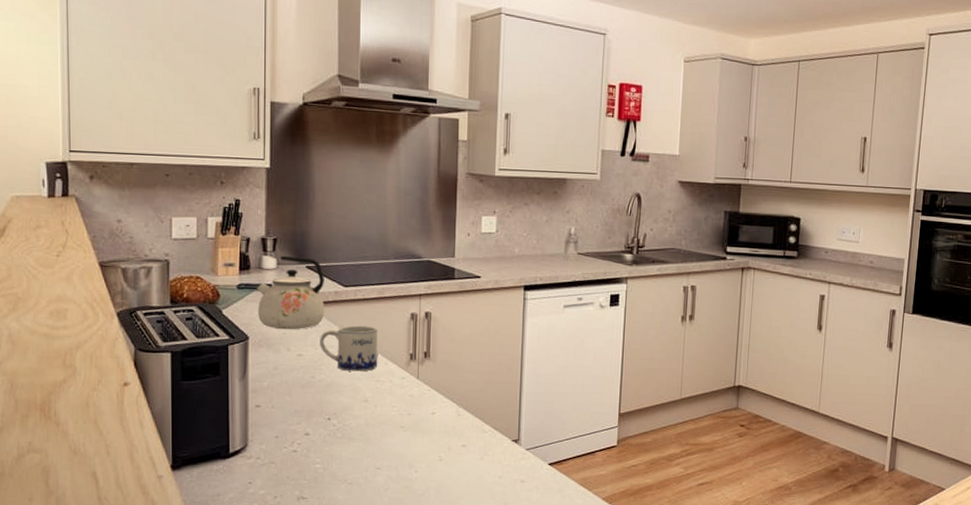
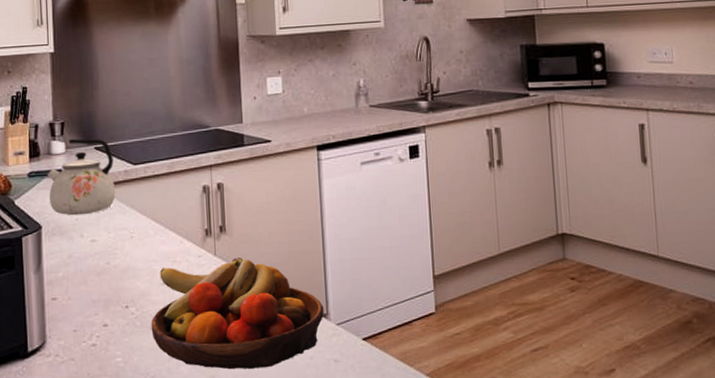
mug: present [320,325,378,372] -> none [112,203,173,254]
fruit bowl: none [351,382,516,483] -> present [151,257,324,370]

